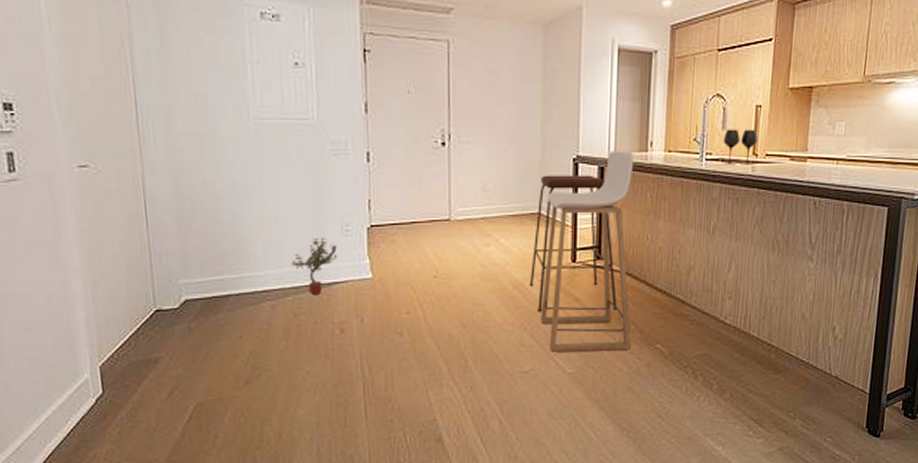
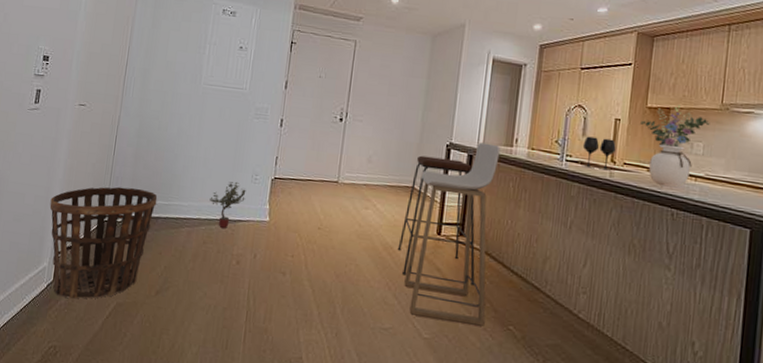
basket: none [70,264,222,409] -> present [49,186,158,299]
bouquet: none [781,82,852,174] -> present [639,105,710,188]

